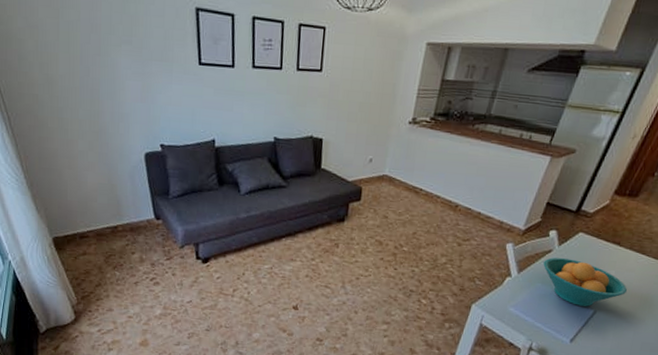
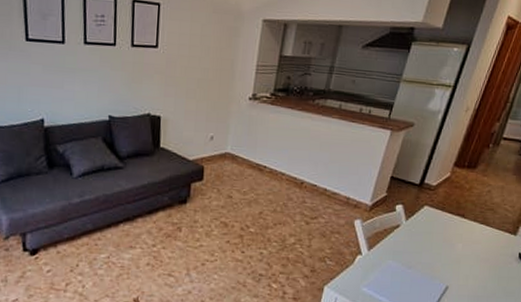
fruit bowl: present [543,257,627,307] -> none [392,233,475,282]

